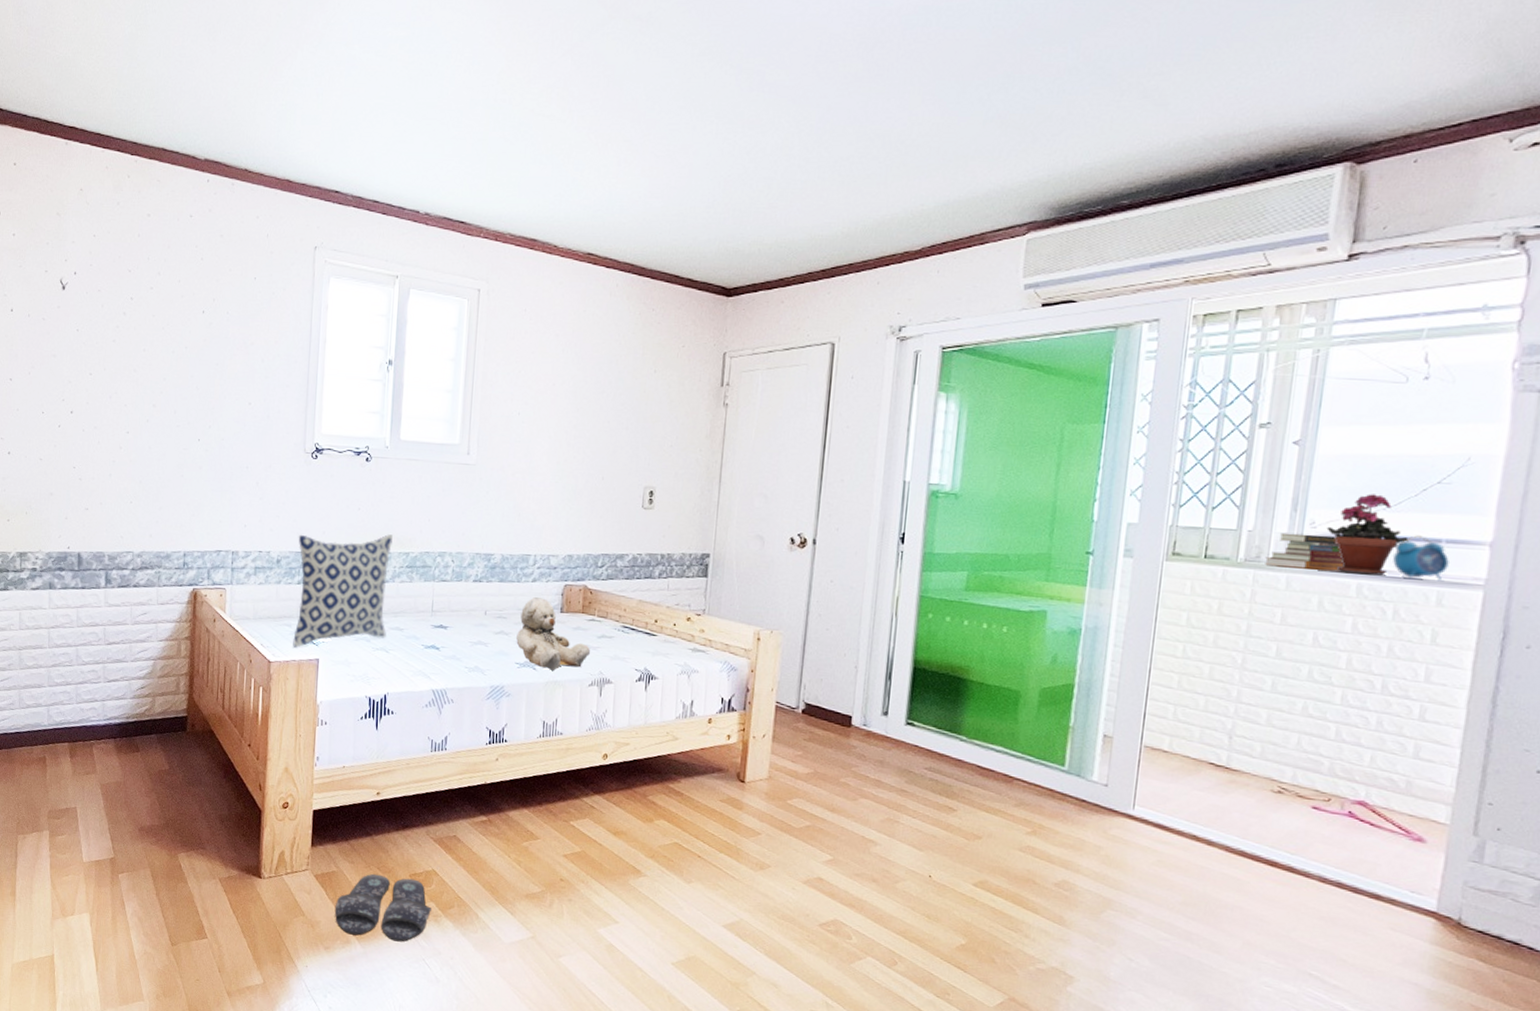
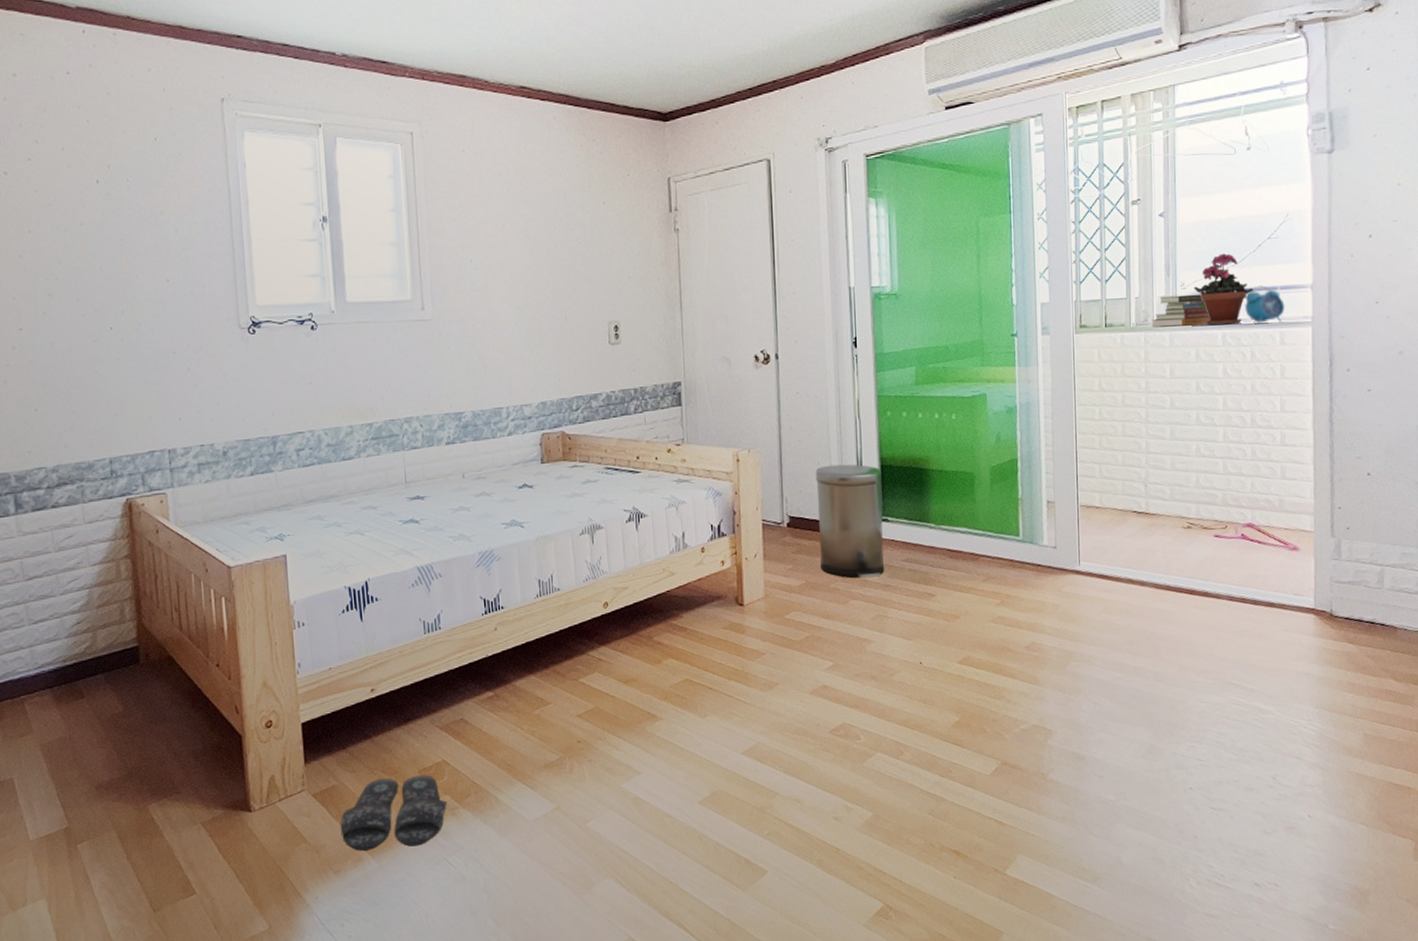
pillow: present [293,534,393,648] -> none [244,406,359,547]
teddy bear: present [516,596,591,671] -> none [499,450,578,525]
pedal bin: none [832,658,914,781] -> present [816,464,885,579]

